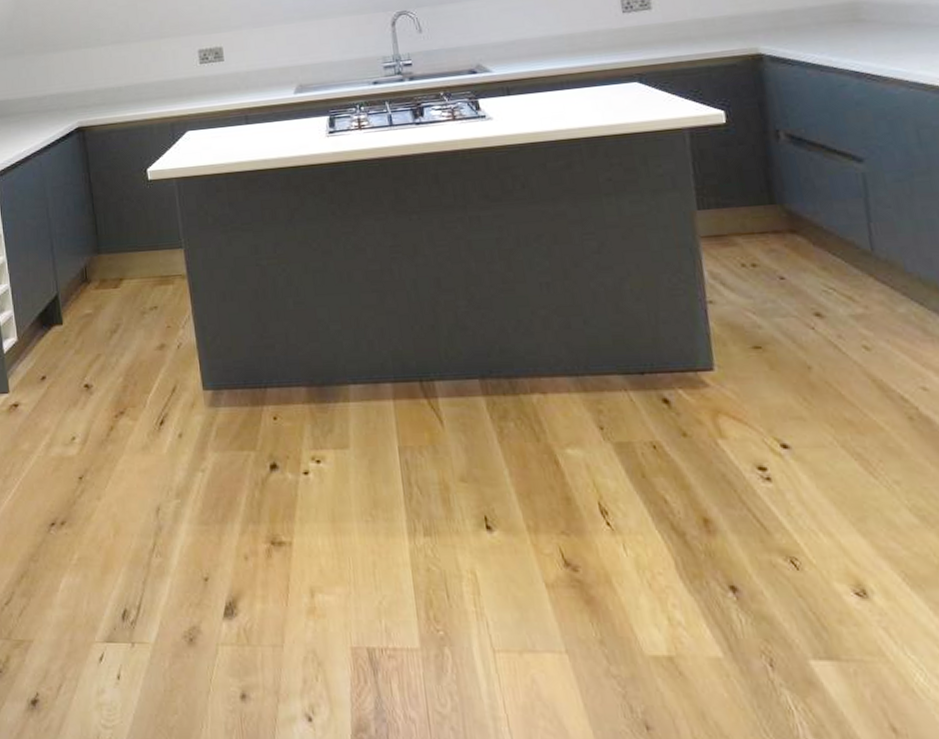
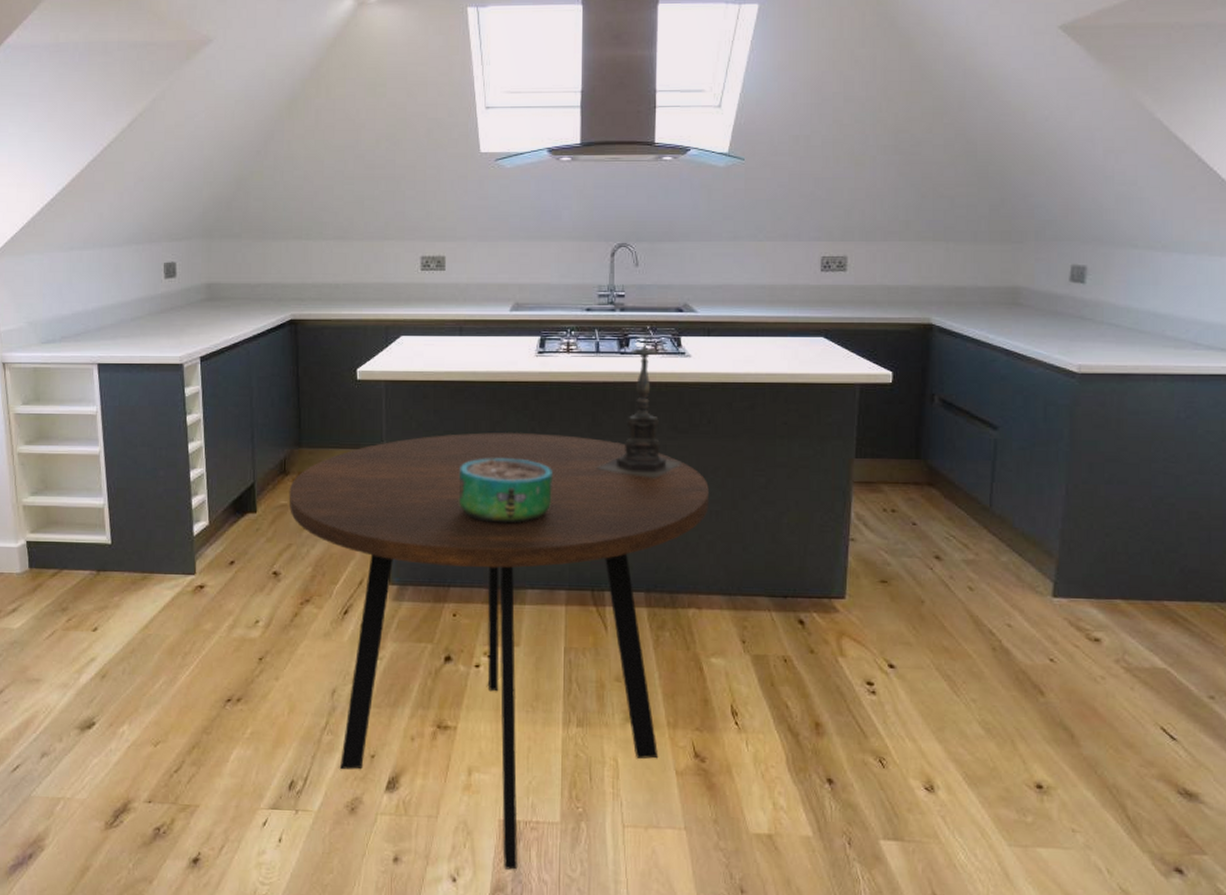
dining table: none [92,215,538,706] -> present [289,433,709,870]
decorative bowl: none [262,245,363,316] -> present [458,458,552,523]
candle holder: none [407,98,501,254] -> present [596,331,683,479]

